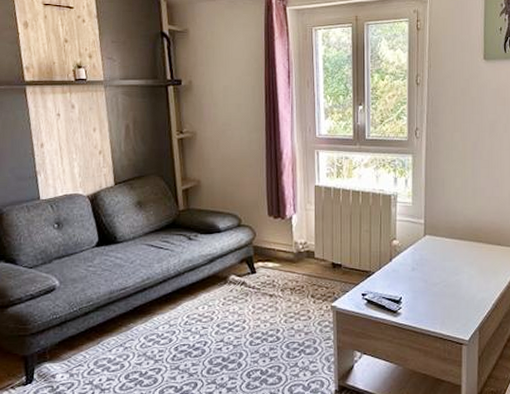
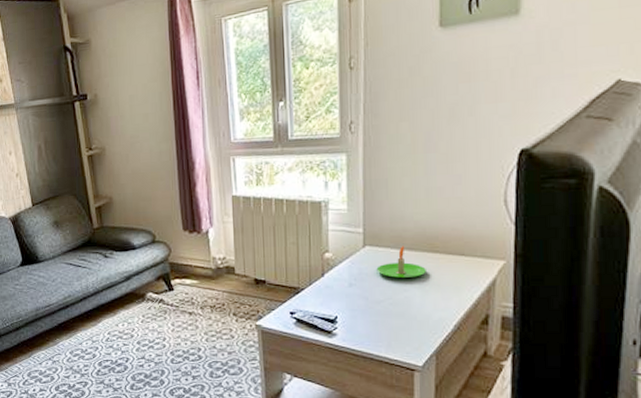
candle: none [434,236,472,263] -> present [376,246,426,278]

